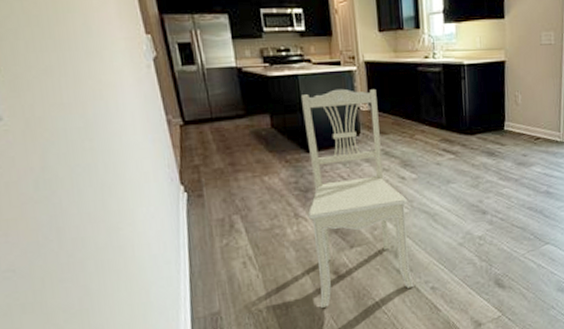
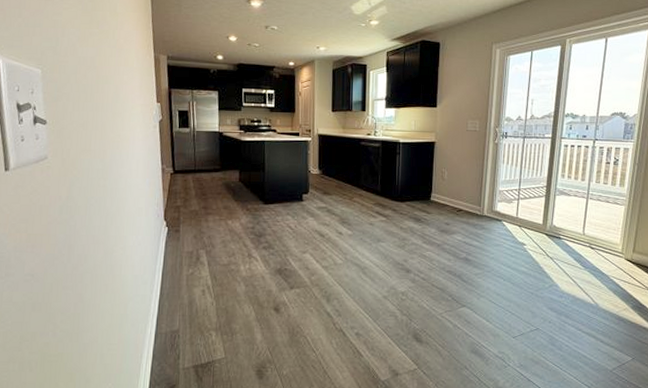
dining chair: present [302,88,414,308] -> none [258,154,342,339]

